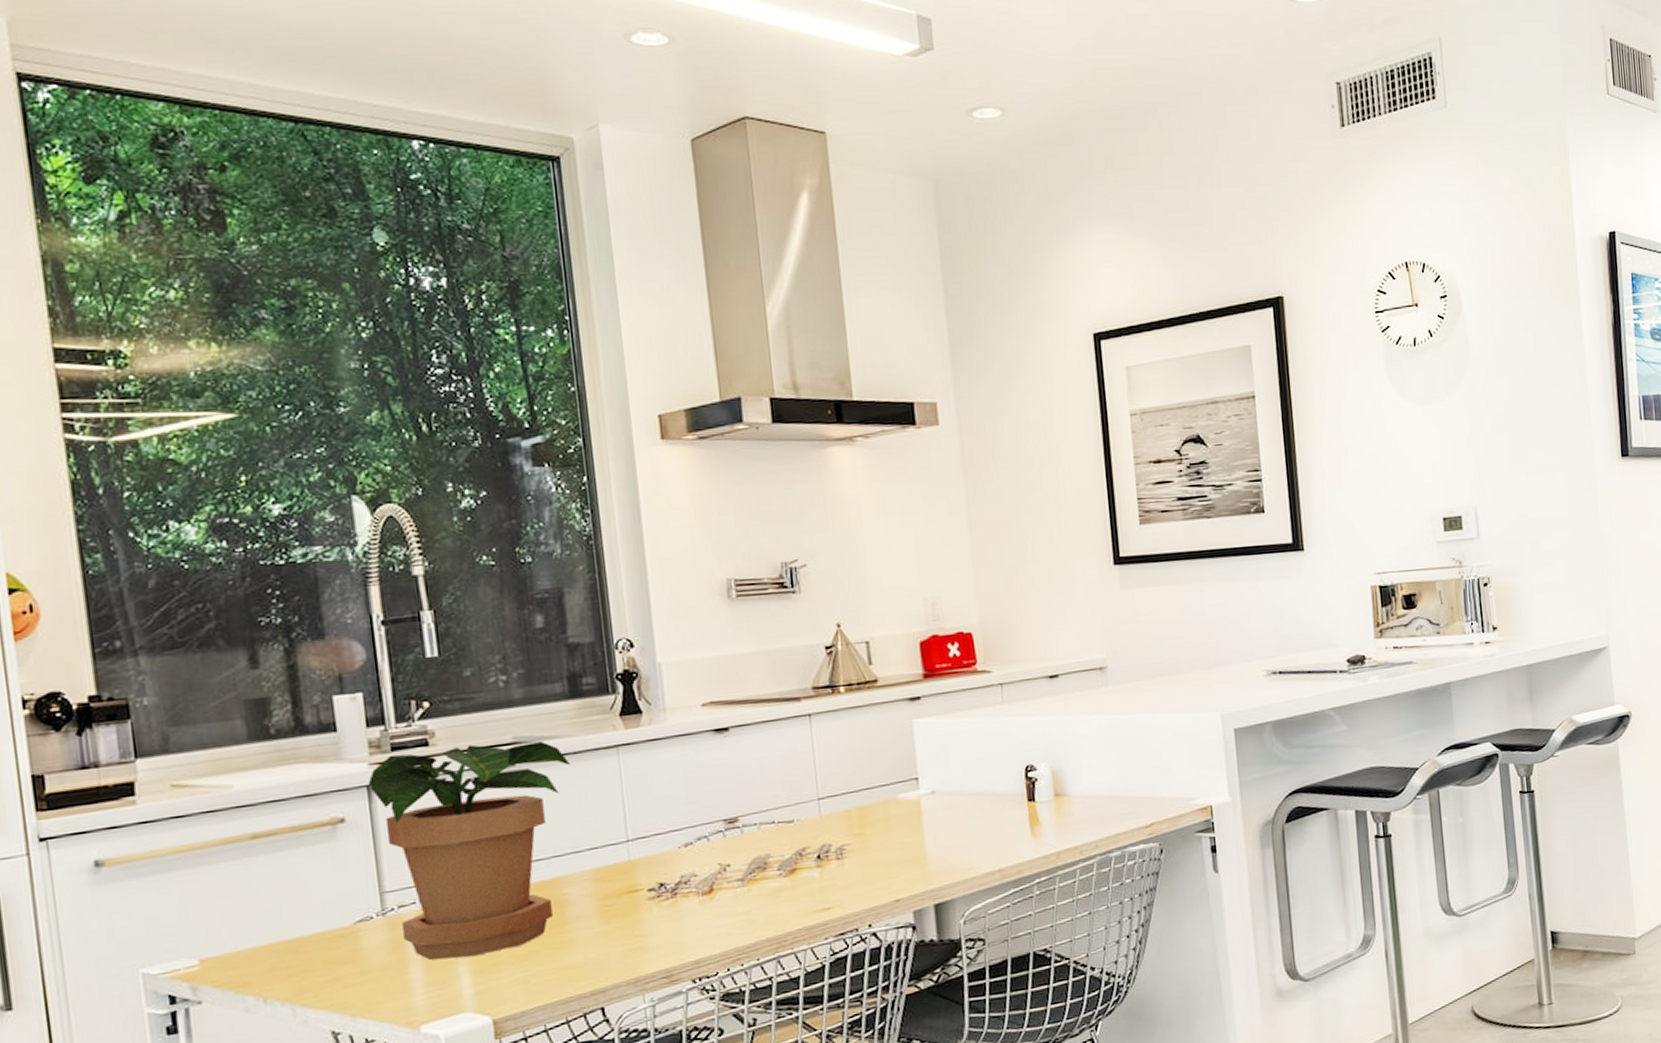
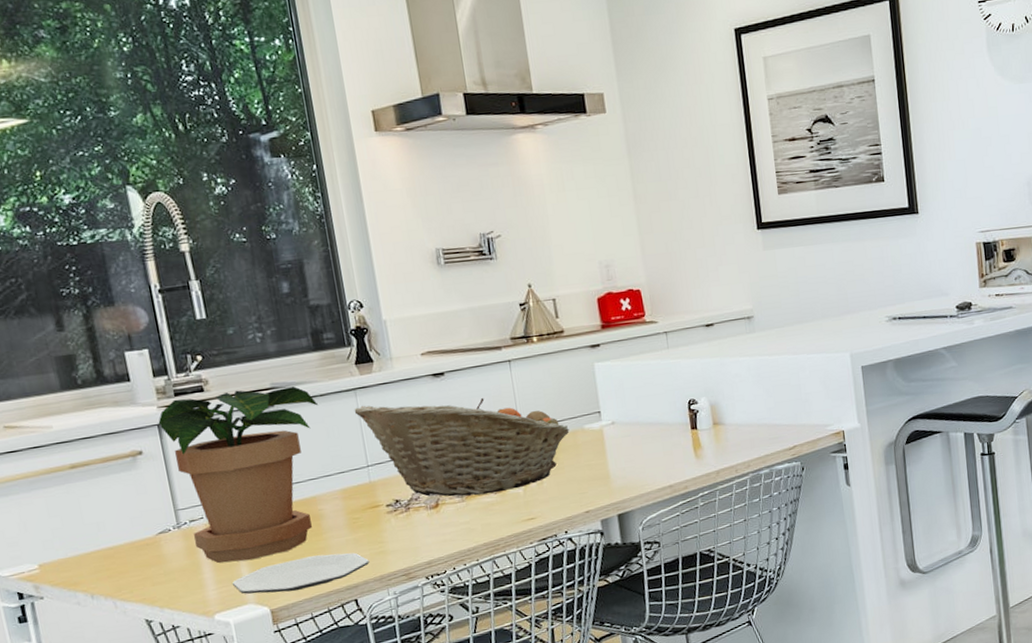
plate: none [445,948,622,1000] -> present [231,552,369,594]
fruit basket: none [614,759,879,880] -> present [354,398,570,497]

